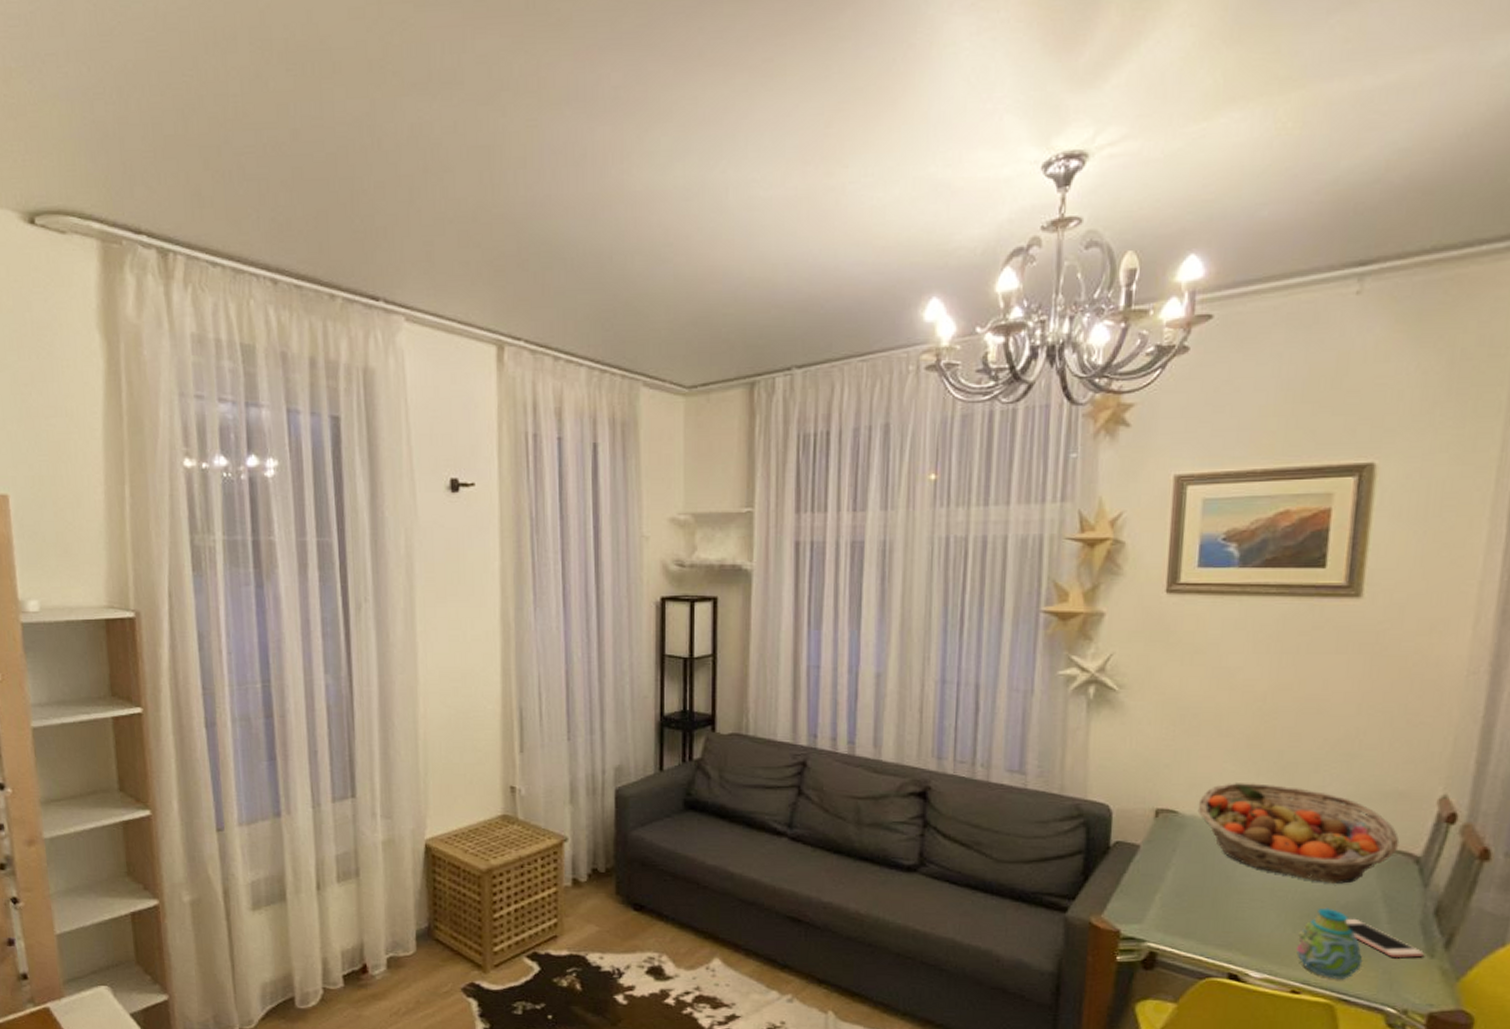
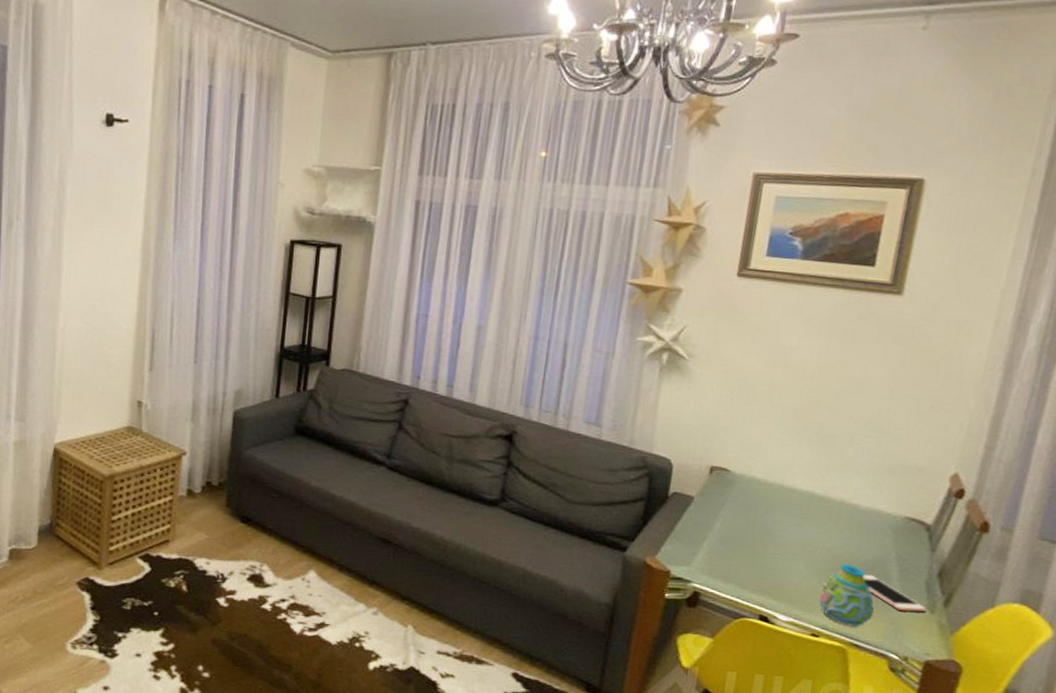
fruit basket: present [1197,783,1400,884] -> none [746,448,915,544]

